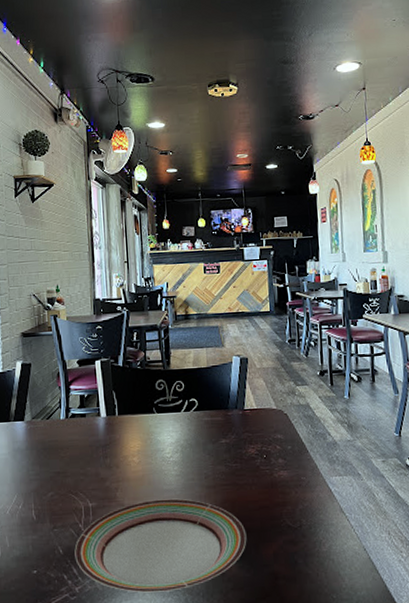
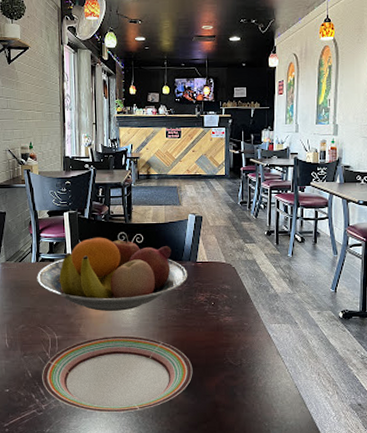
fruit bowl: none [67,382,235,472] -> present [37,234,187,311]

